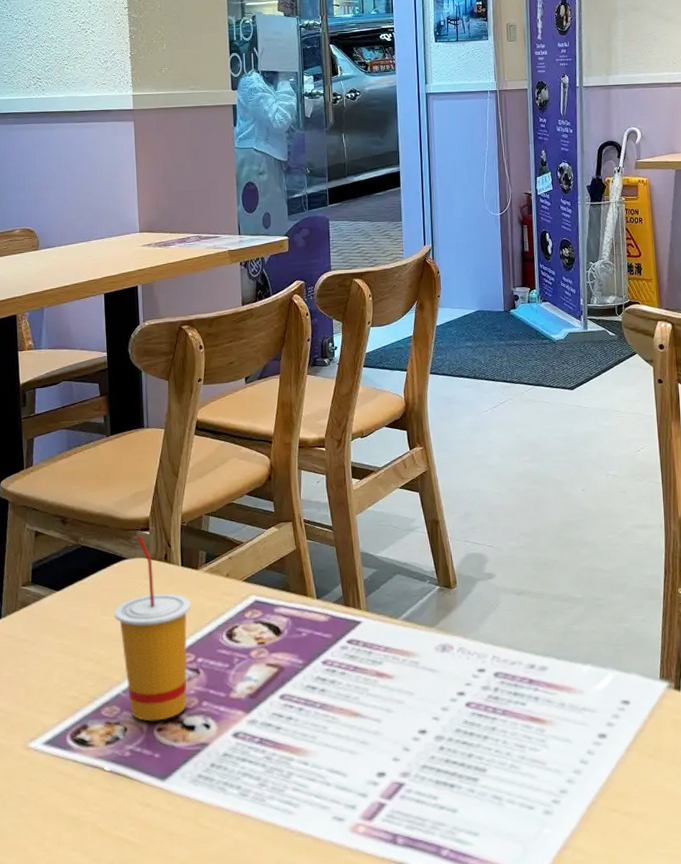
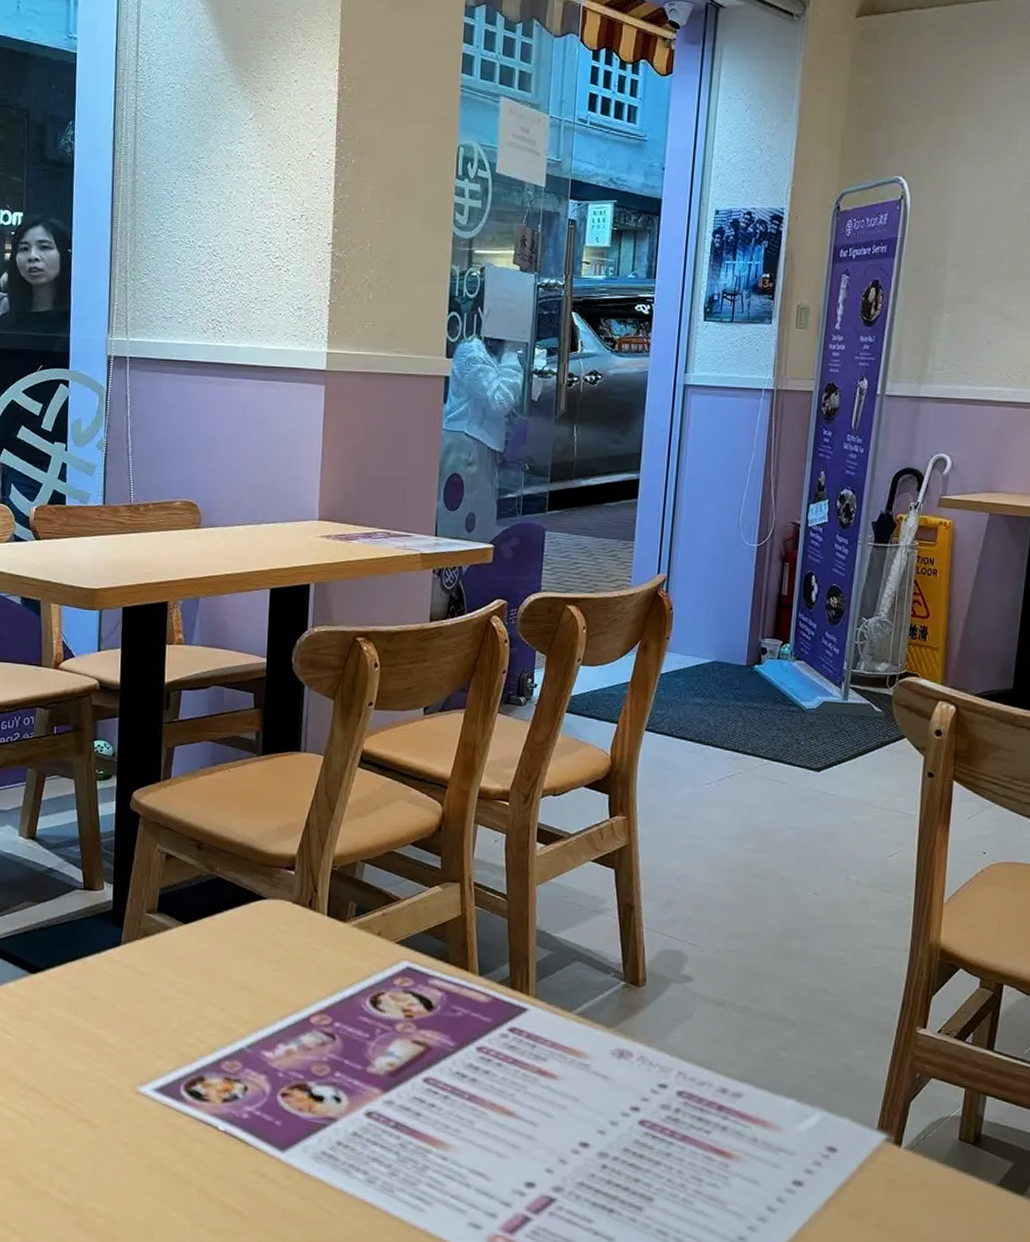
drinking cup: present [113,534,192,721] -> none [245,873,335,1085]

